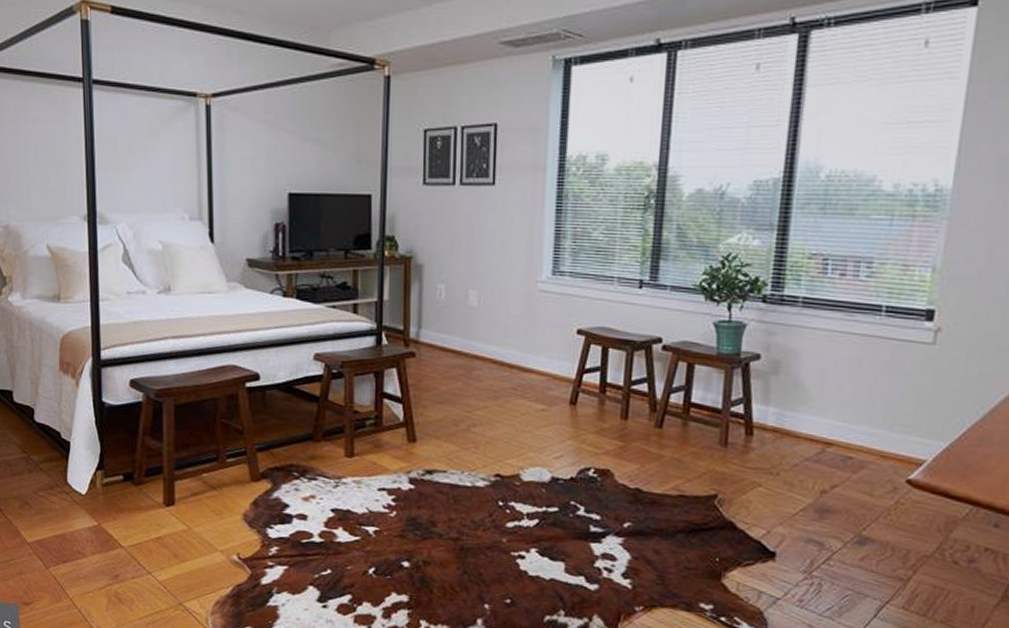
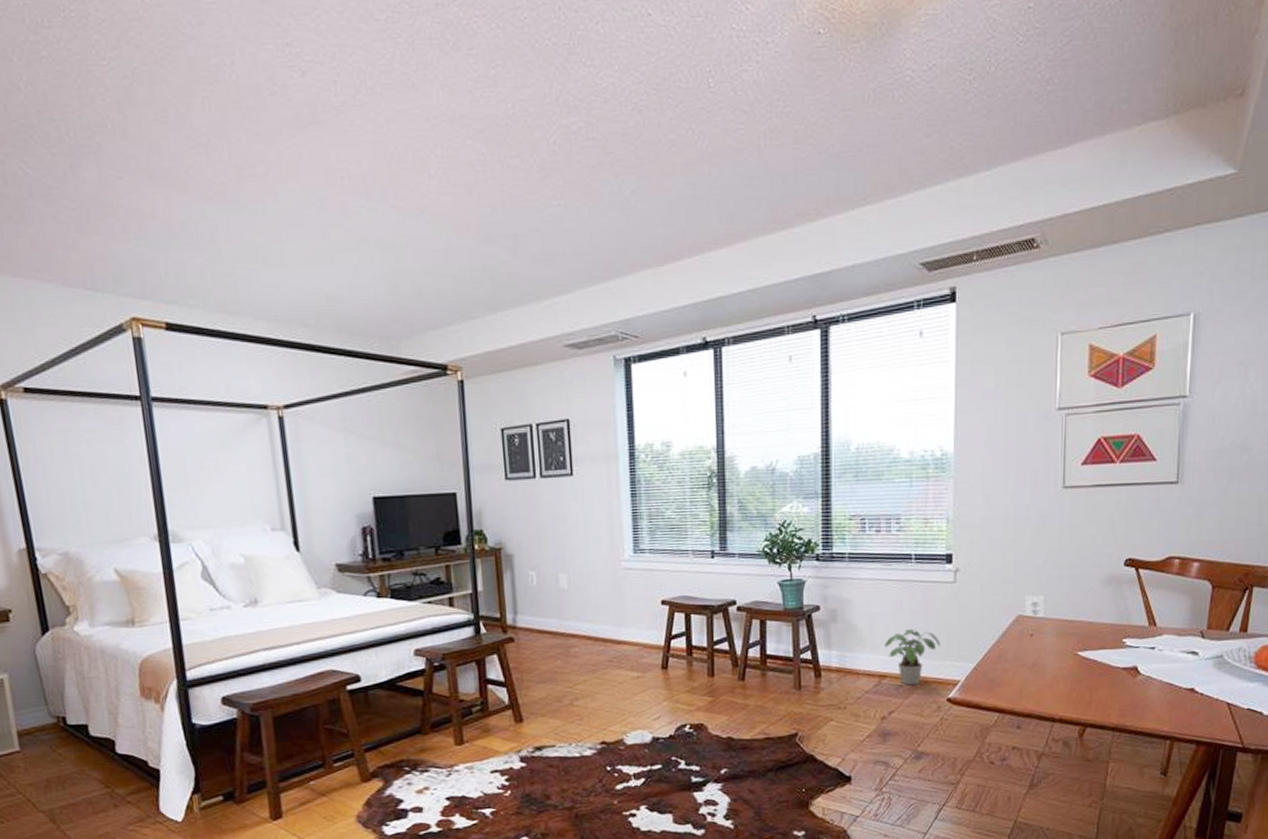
potted plant: none [835,392,907,459] -> present [885,628,941,686]

